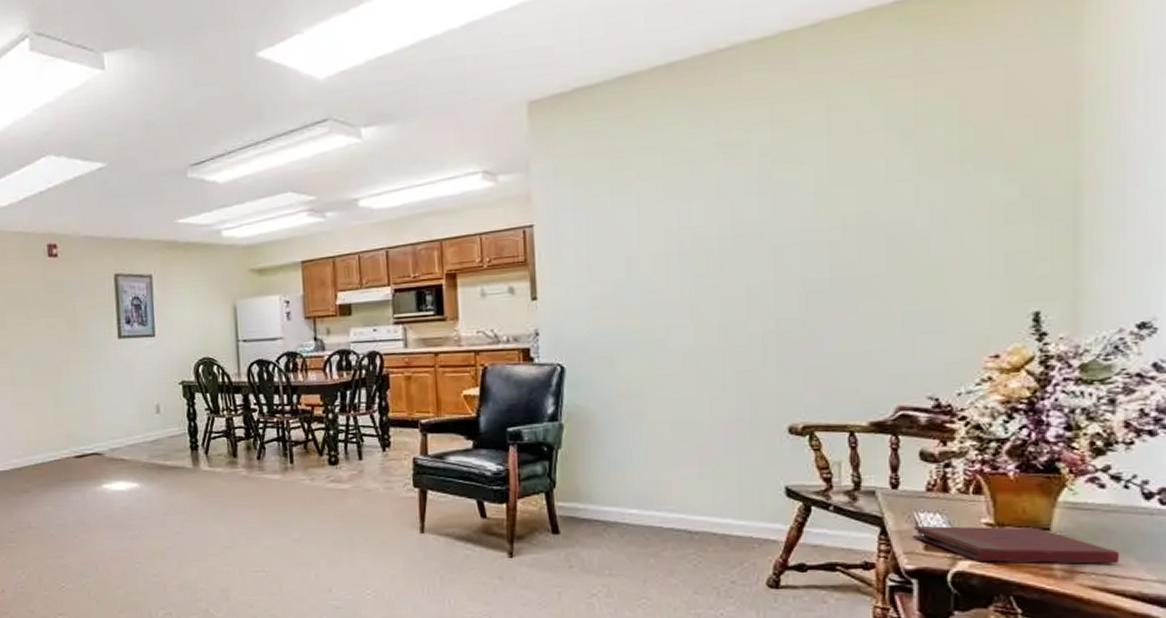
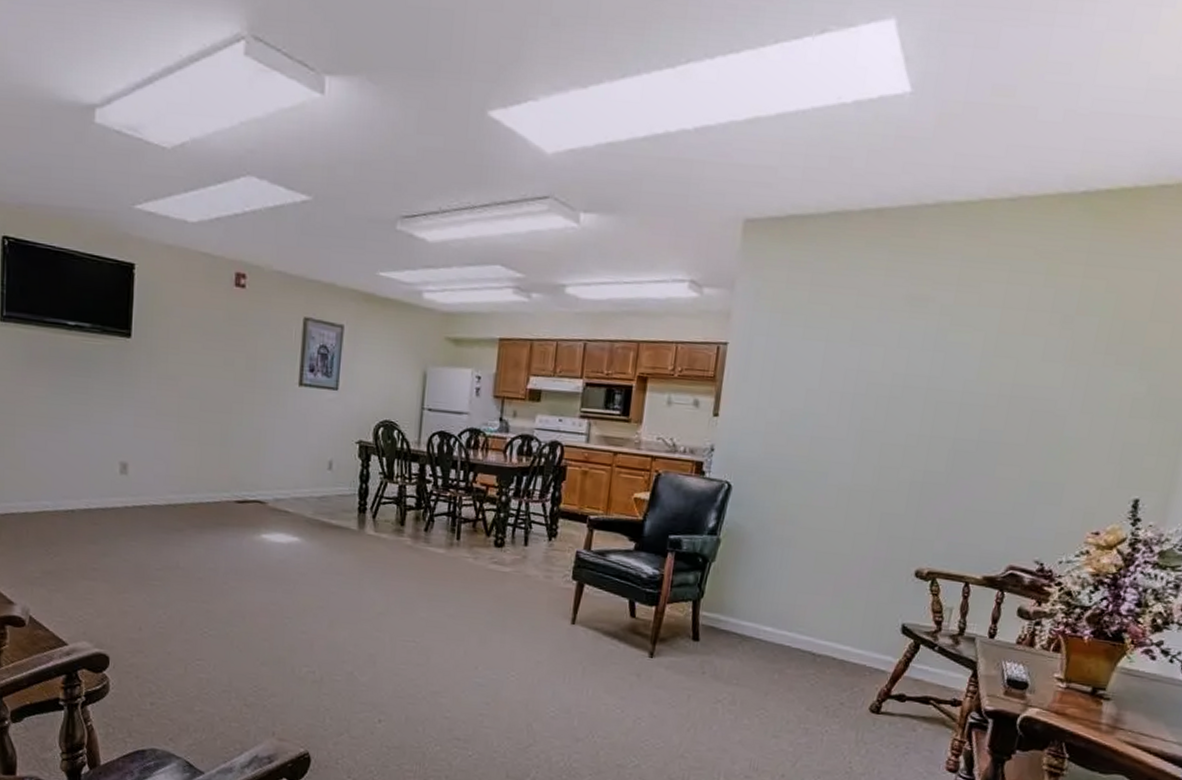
book: present [913,526,1120,564] -> none [997,673,1154,725]

